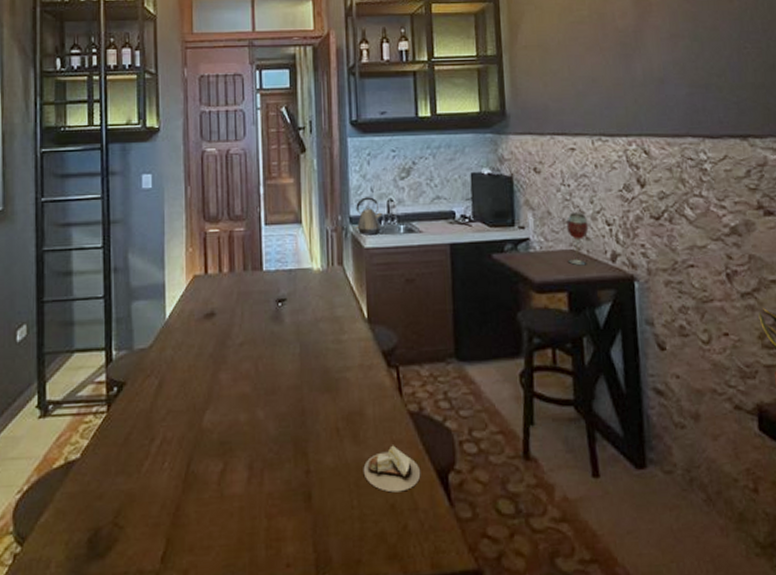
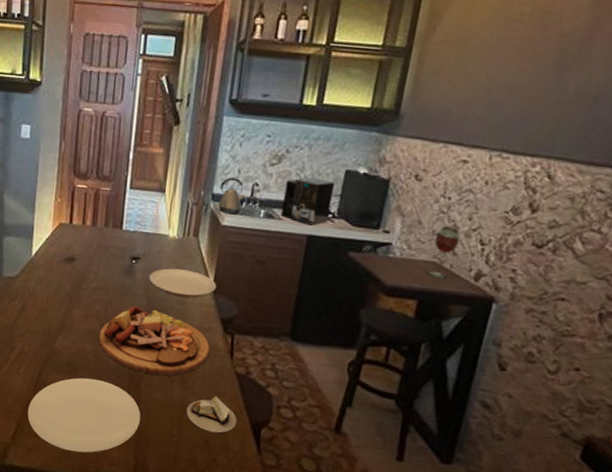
plate: none [177,455,314,562] -> present [27,377,141,454]
food platter: none [252,356,377,435] -> present [98,306,211,376]
plate: none [299,303,372,335] -> present [149,268,217,298]
coffee machine: none [419,184,466,234] -> present [281,177,335,226]

